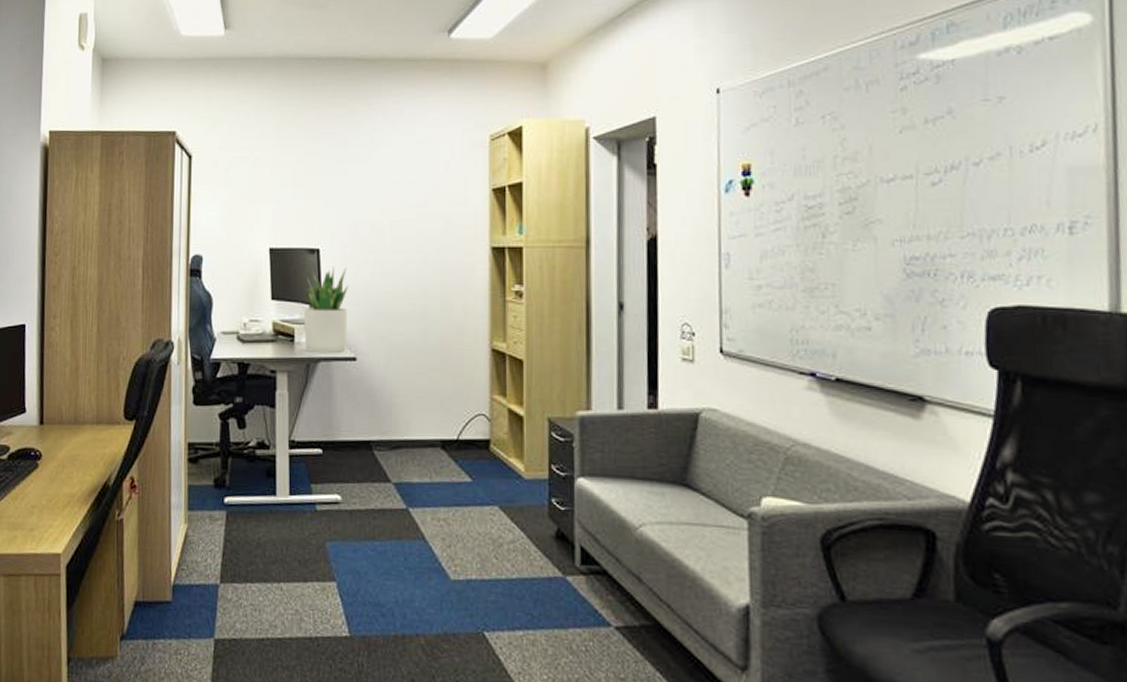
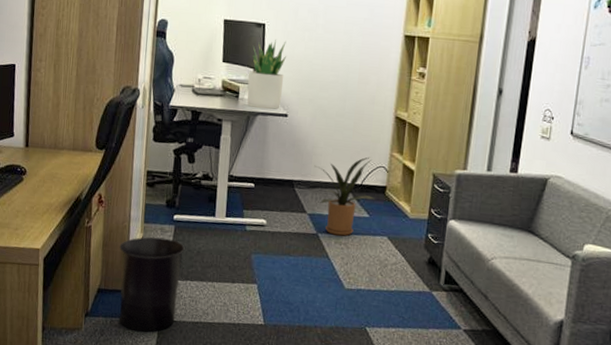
waste bin: none [159,528,241,657] -> present [119,237,185,332]
house plant: none [395,403,477,510] -> present [314,157,375,236]

